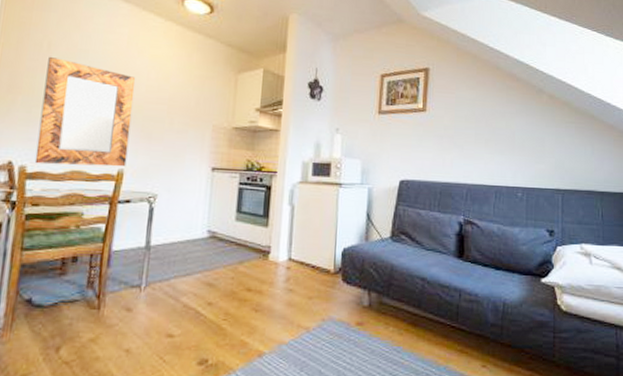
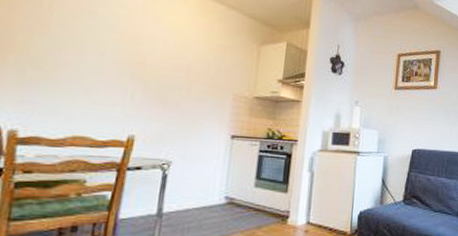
home mirror: present [34,56,135,167] -> none [28,15,150,134]

